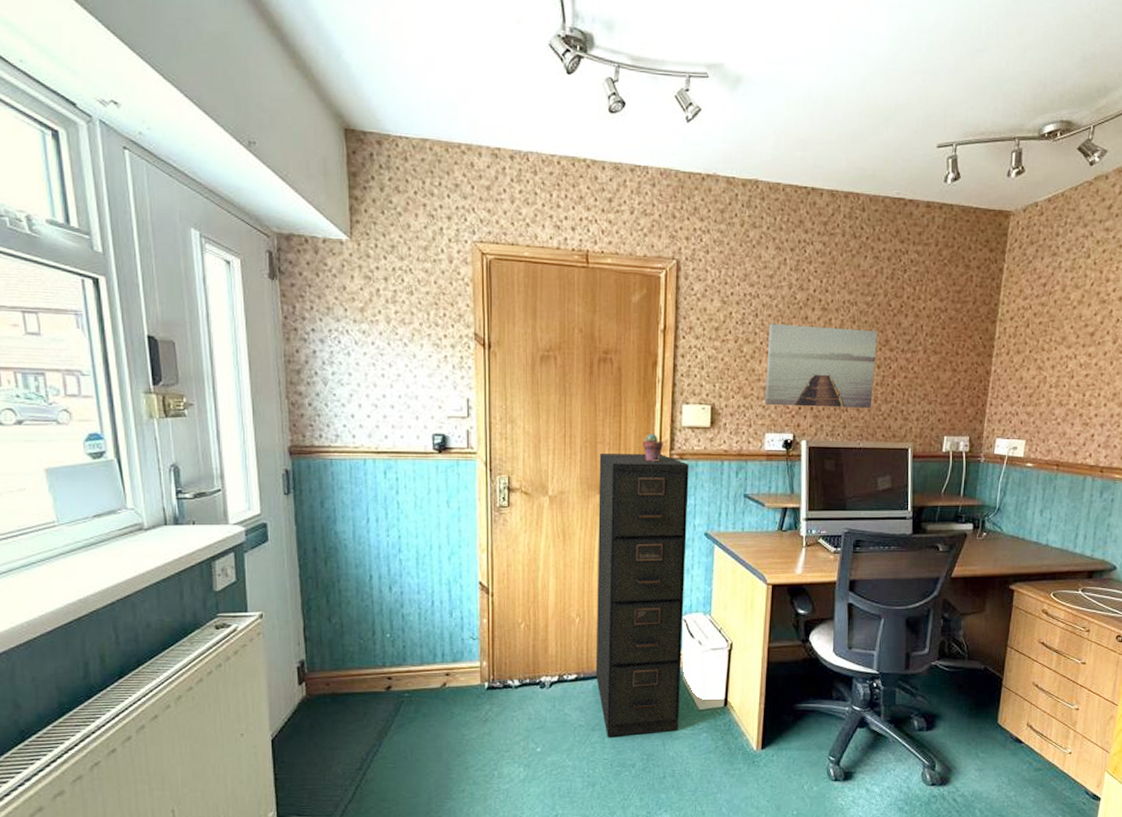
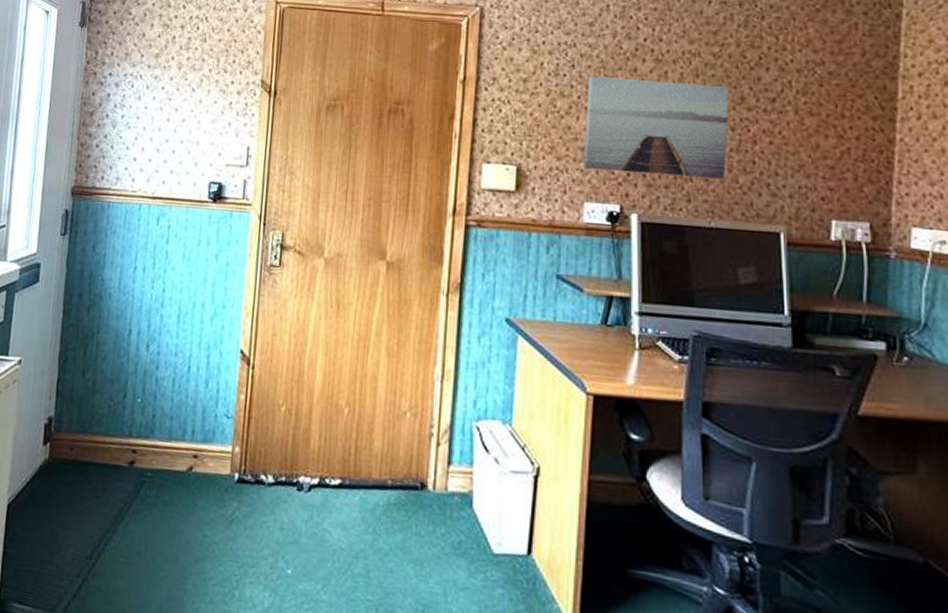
filing cabinet: present [595,454,689,738] -> none [363,214,489,578]
potted succulent: present [643,433,663,462] -> none [434,194,458,228]

